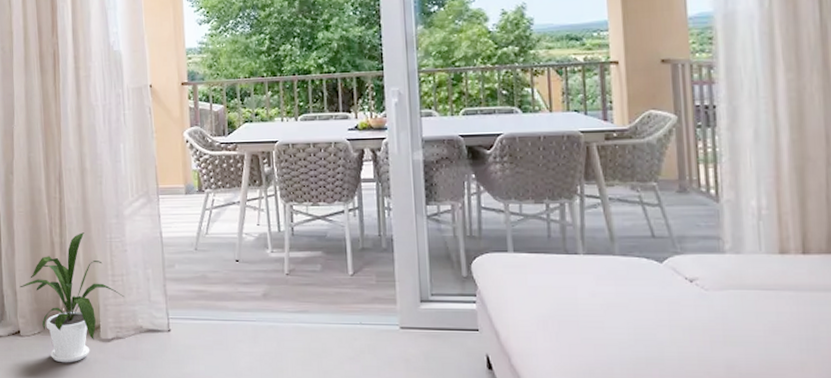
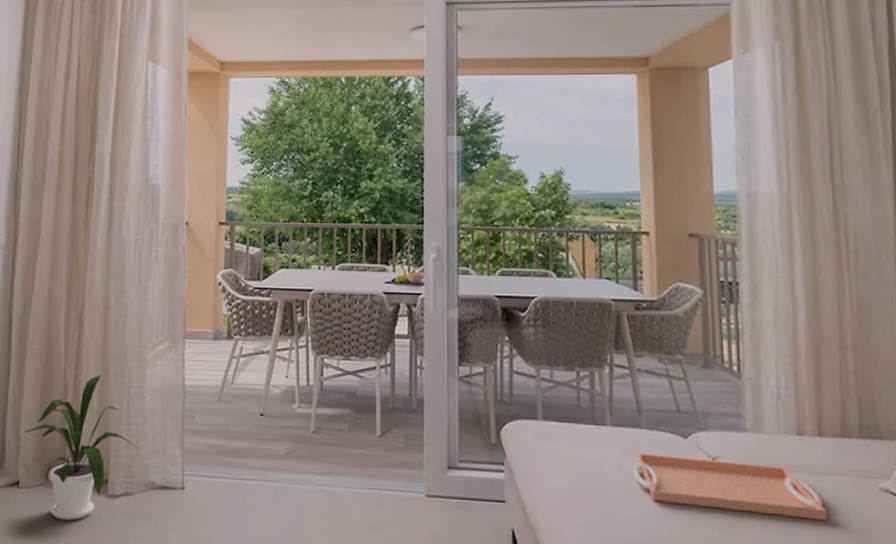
serving tray: none [607,279,812,335] -> present [633,453,828,521]

